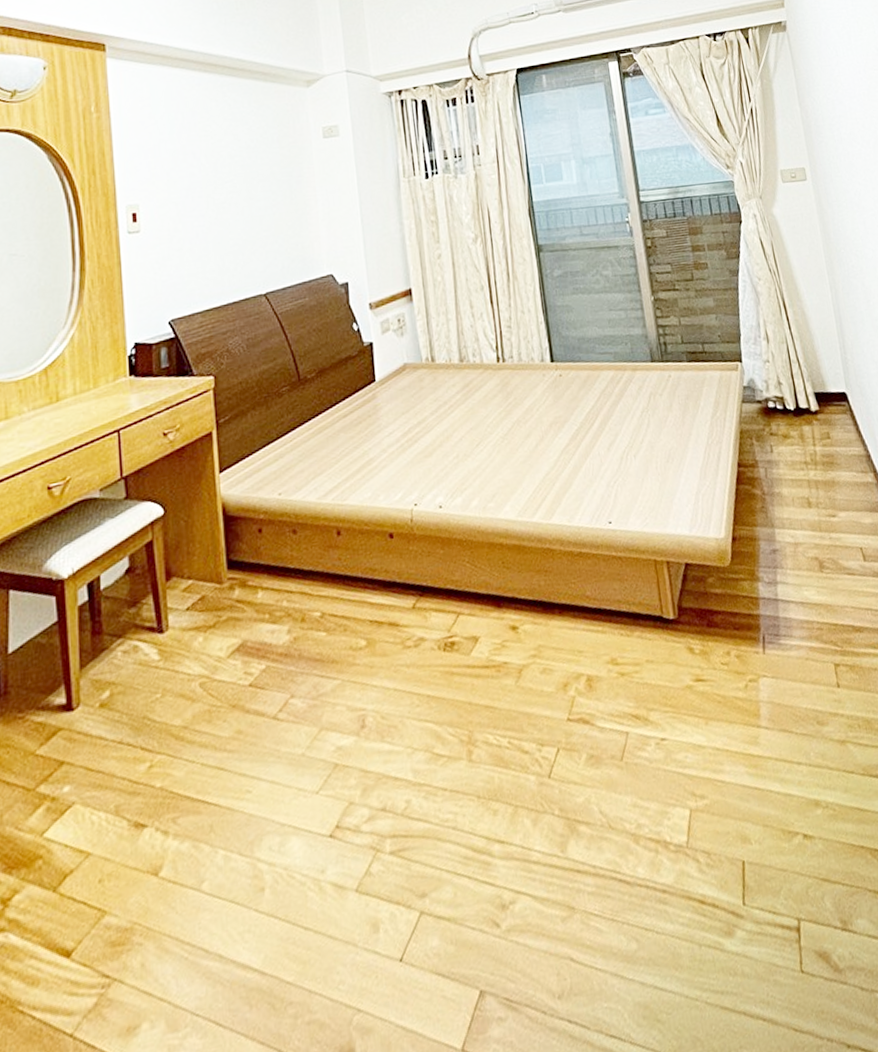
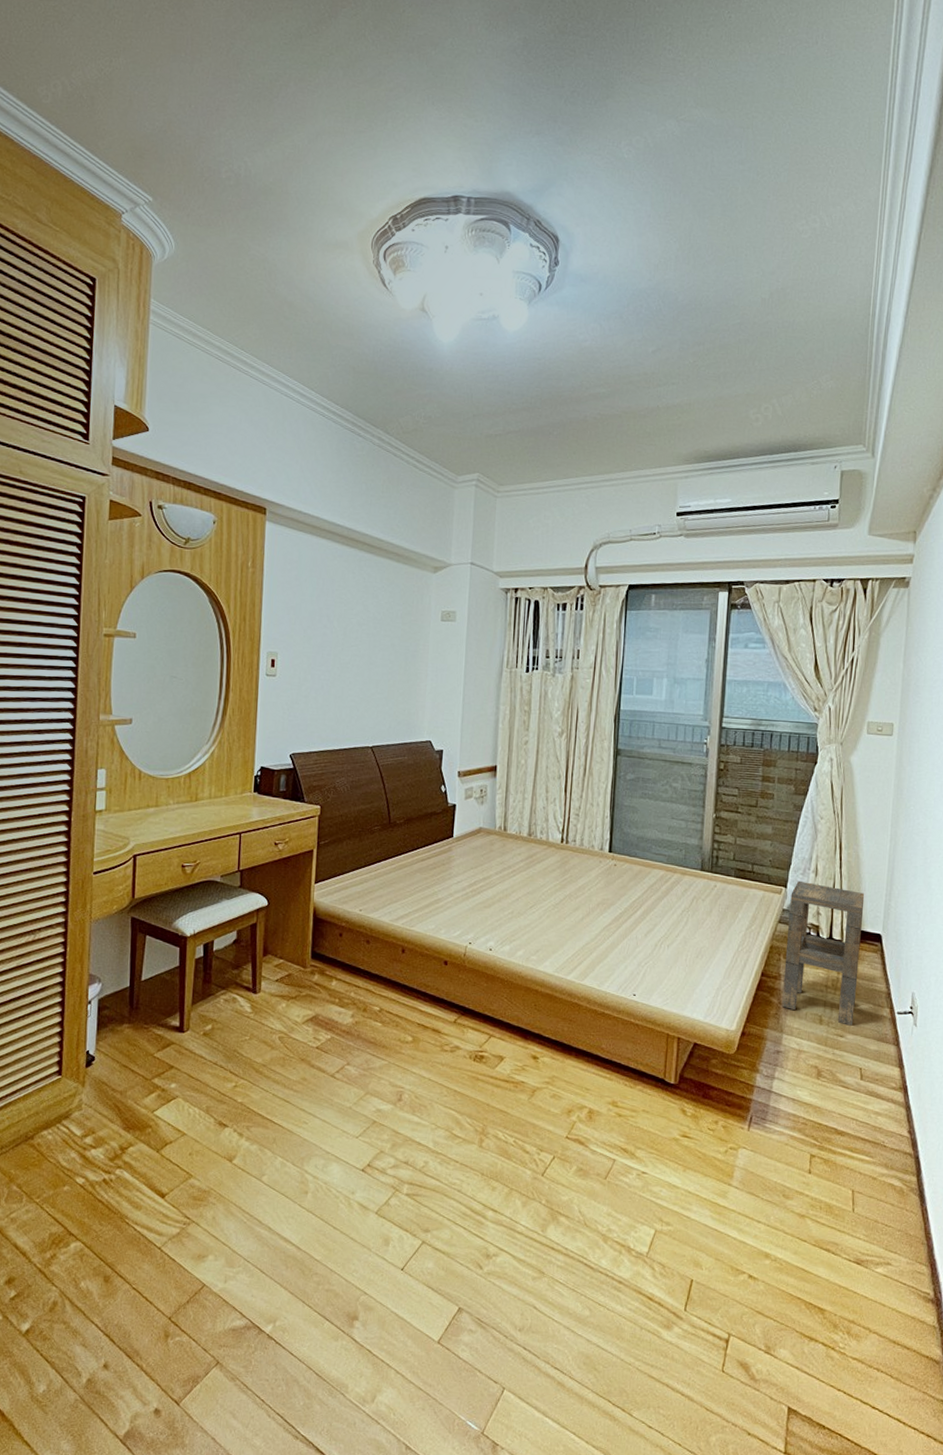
side table: none [747,350,842,502] -> present [782,880,865,1026]

